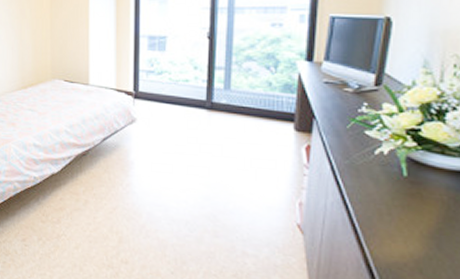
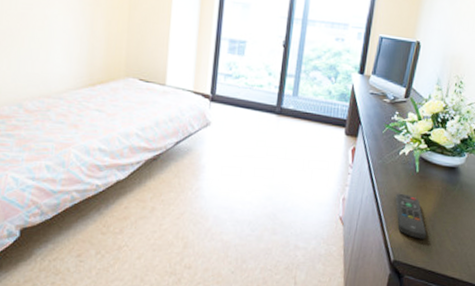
remote control: none [374,200,429,262] -> present [395,193,427,239]

